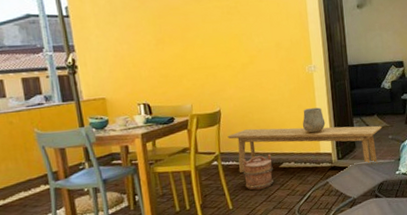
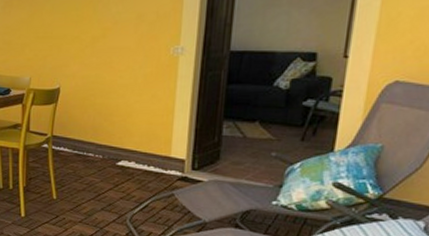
bench: present [227,126,382,172] -> none [63,114,264,185]
bucket: present [242,153,274,190] -> none [73,146,109,185]
clay pot: present [302,107,326,133] -> none [153,100,184,132]

